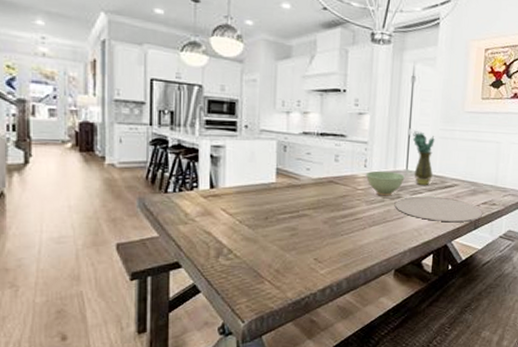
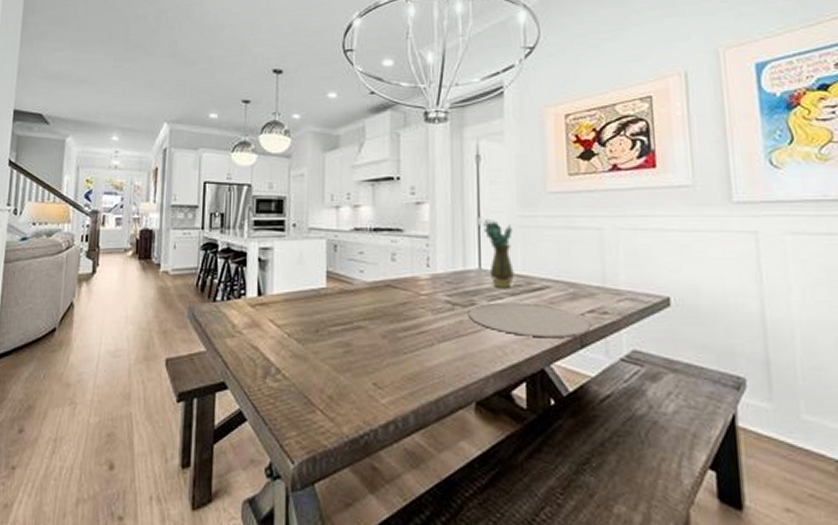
bowl: present [366,170,405,196] -> none [430,270,478,303]

